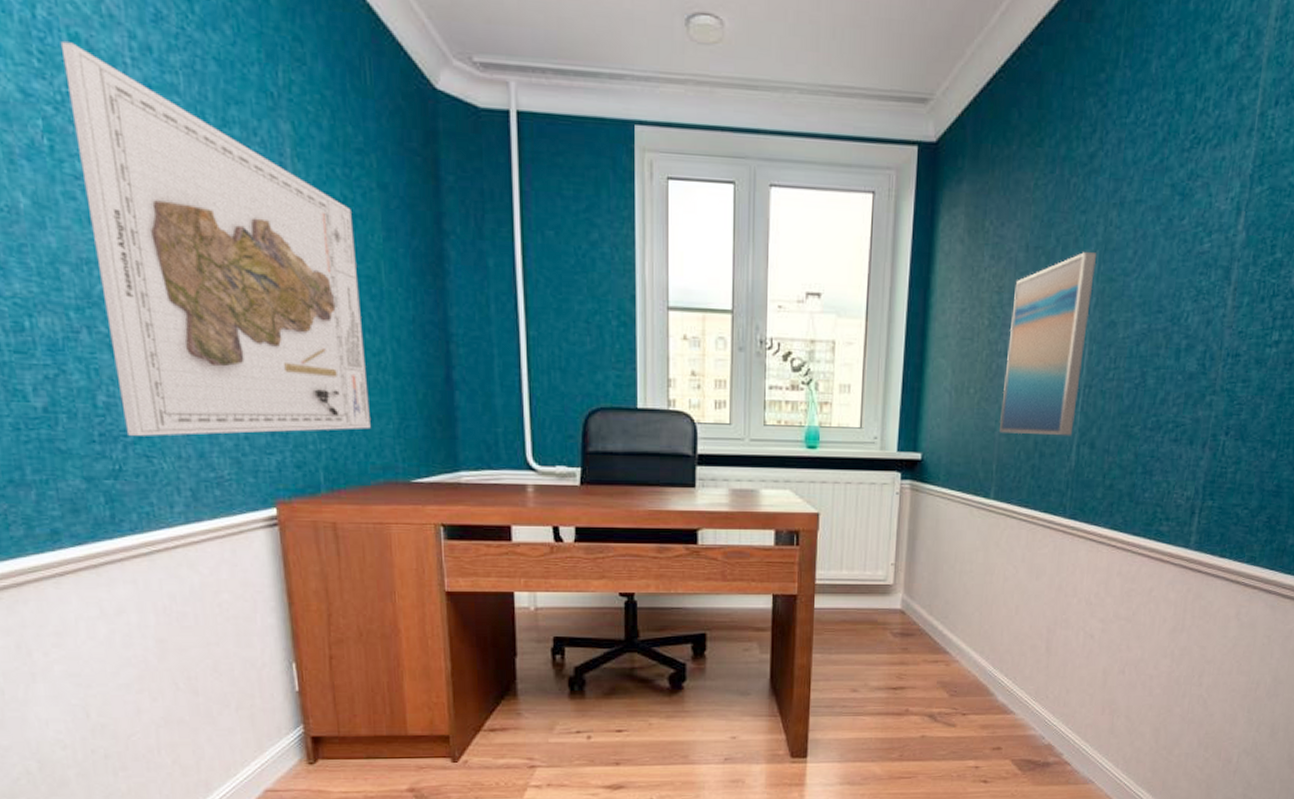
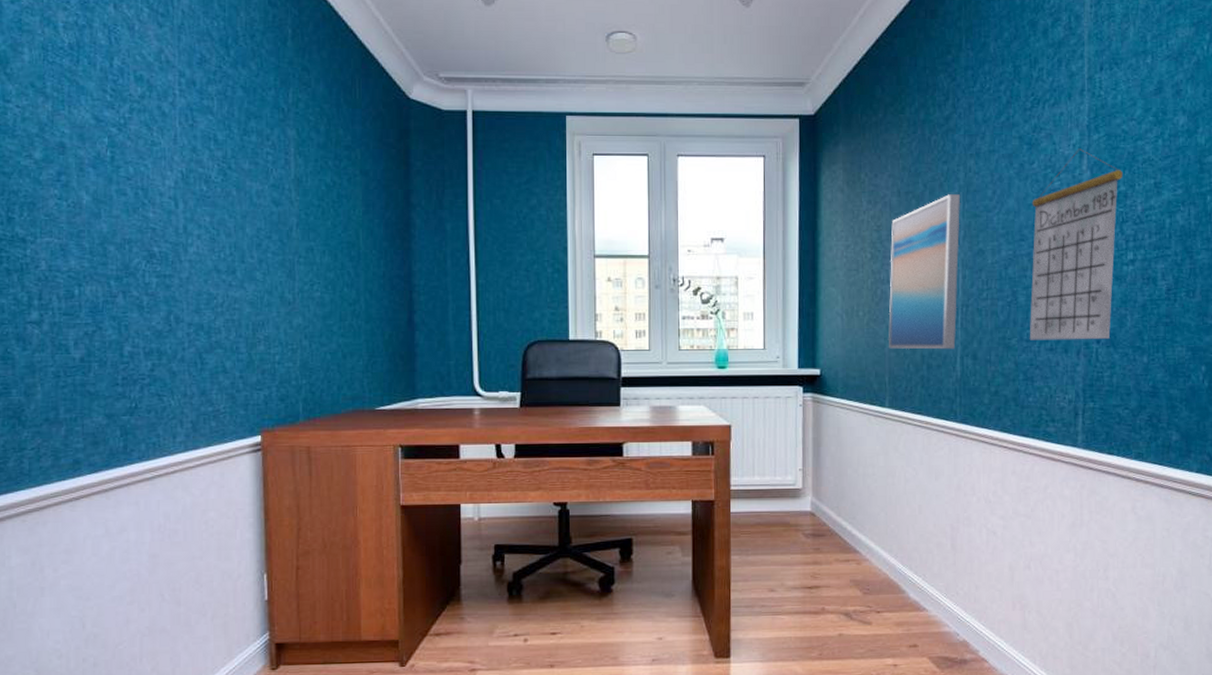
map: present [60,42,371,436] -> none [128,82,344,378]
calendar: none [1153,203,1283,431] -> present [1029,148,1124,340]

